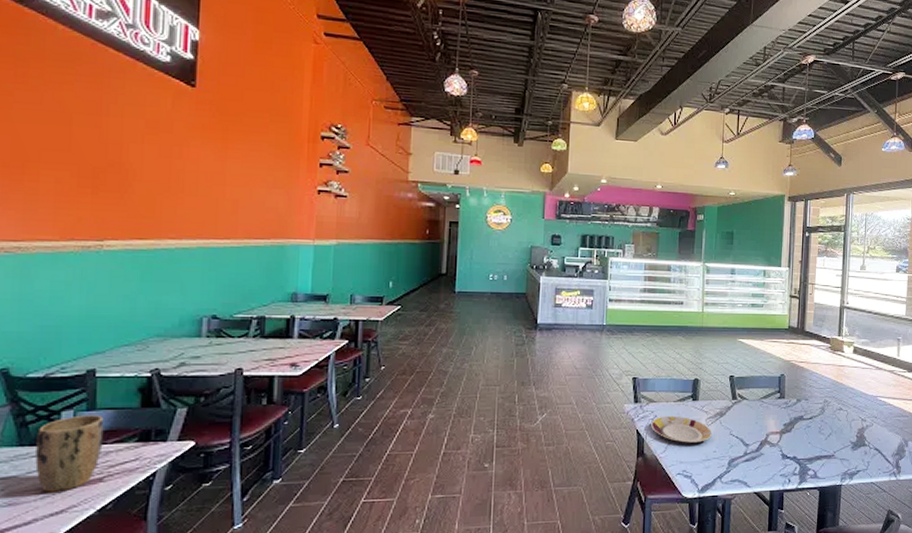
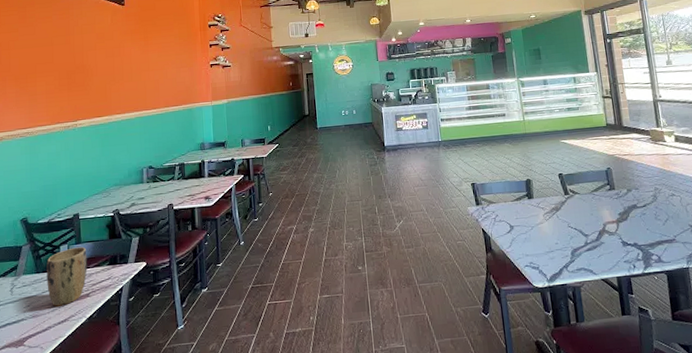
plate: present [651,415,712,444] -> none [494,213,552,239]

